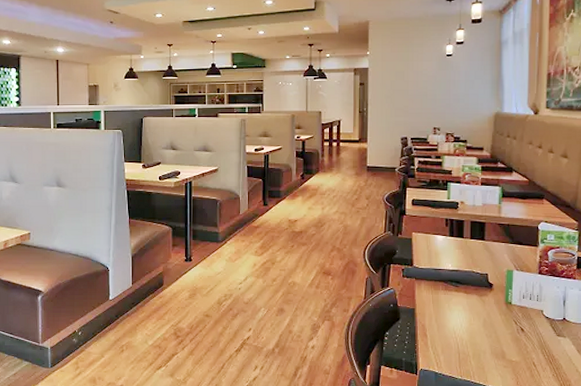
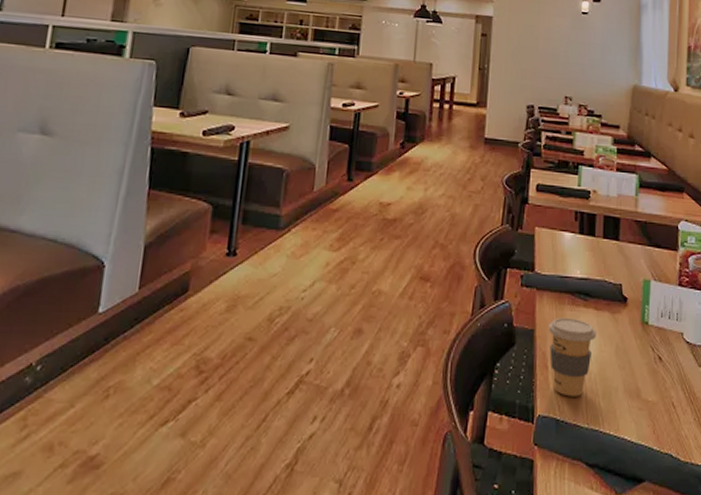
coffee cup: none [426,299,466,357] -> present [548,317,596,397]

